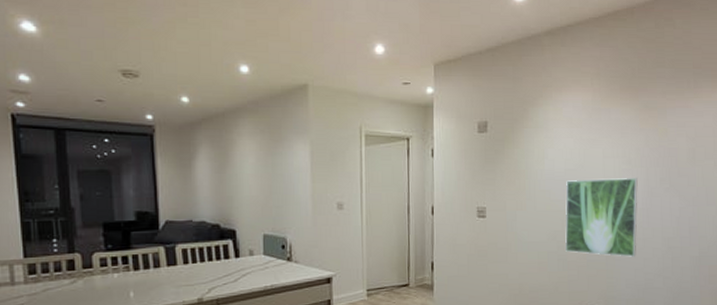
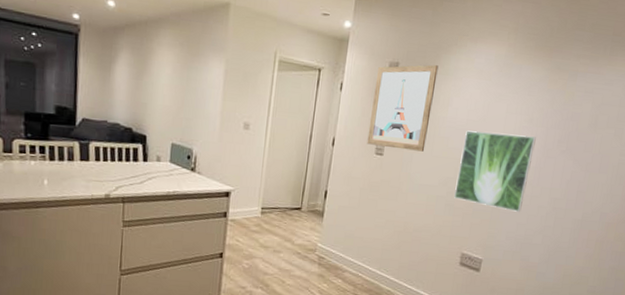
wall art: none [466,119,528,209] -> present [367,64,439,152]

